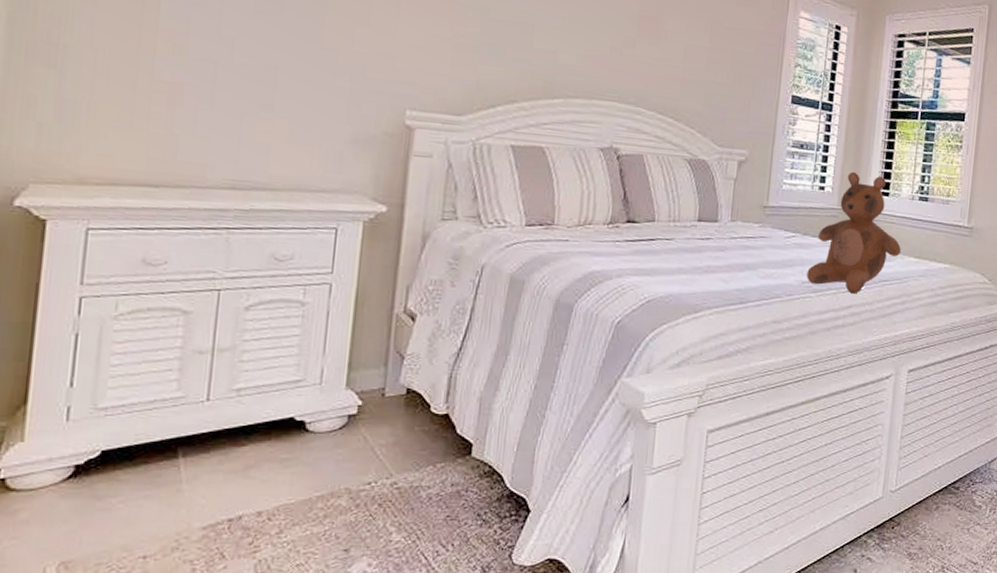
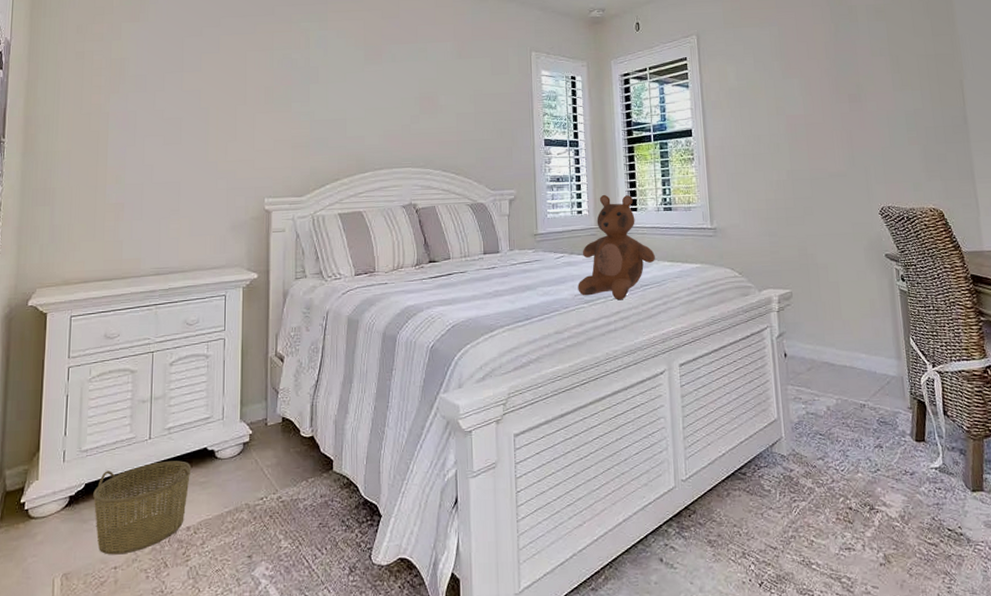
basket: none [113,430,270,541] -> present [93,460,192,555]

